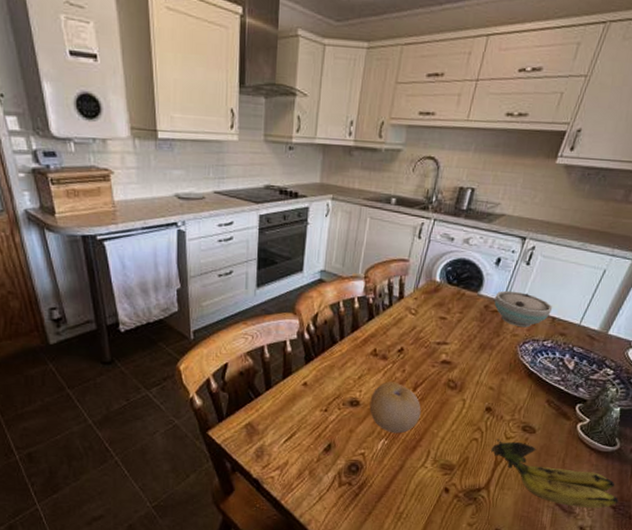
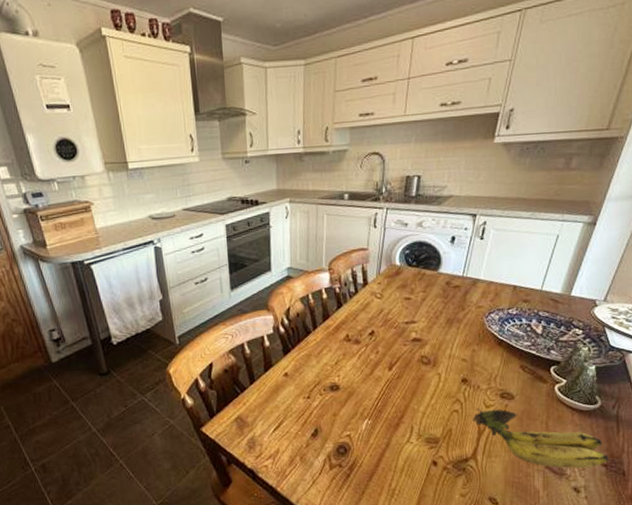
fruit: present [369,381,421,434] -> none [349,363,399,413]
bowl: present [494,290,553,328] -> none [455,265,512,299]

